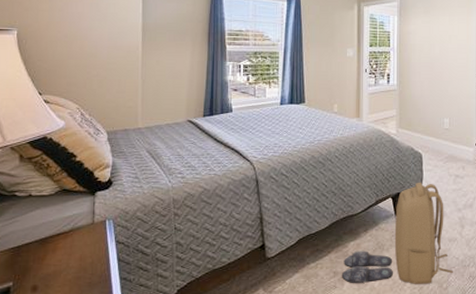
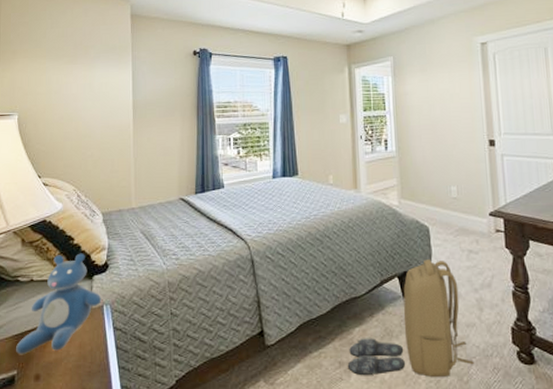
stuffed animal: none [12,170,104,268] -> present [16,253,102,355]

